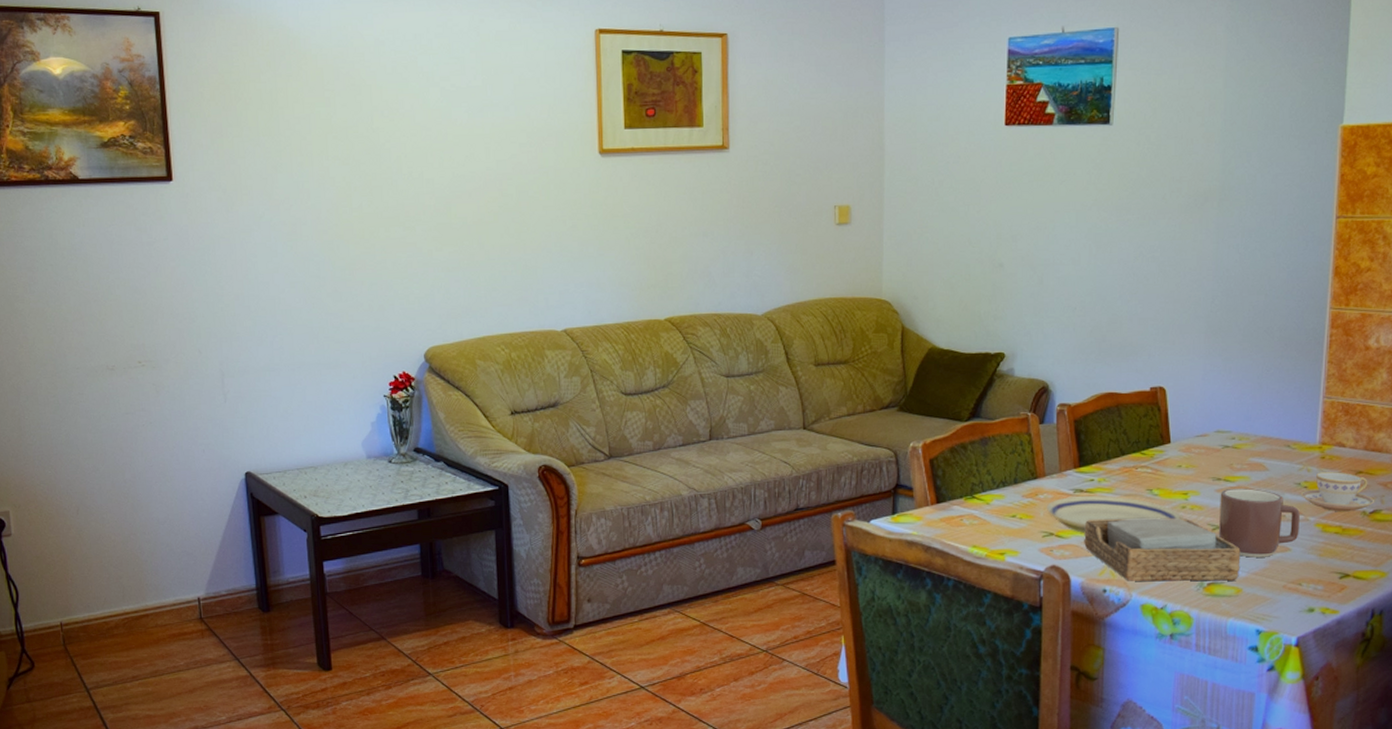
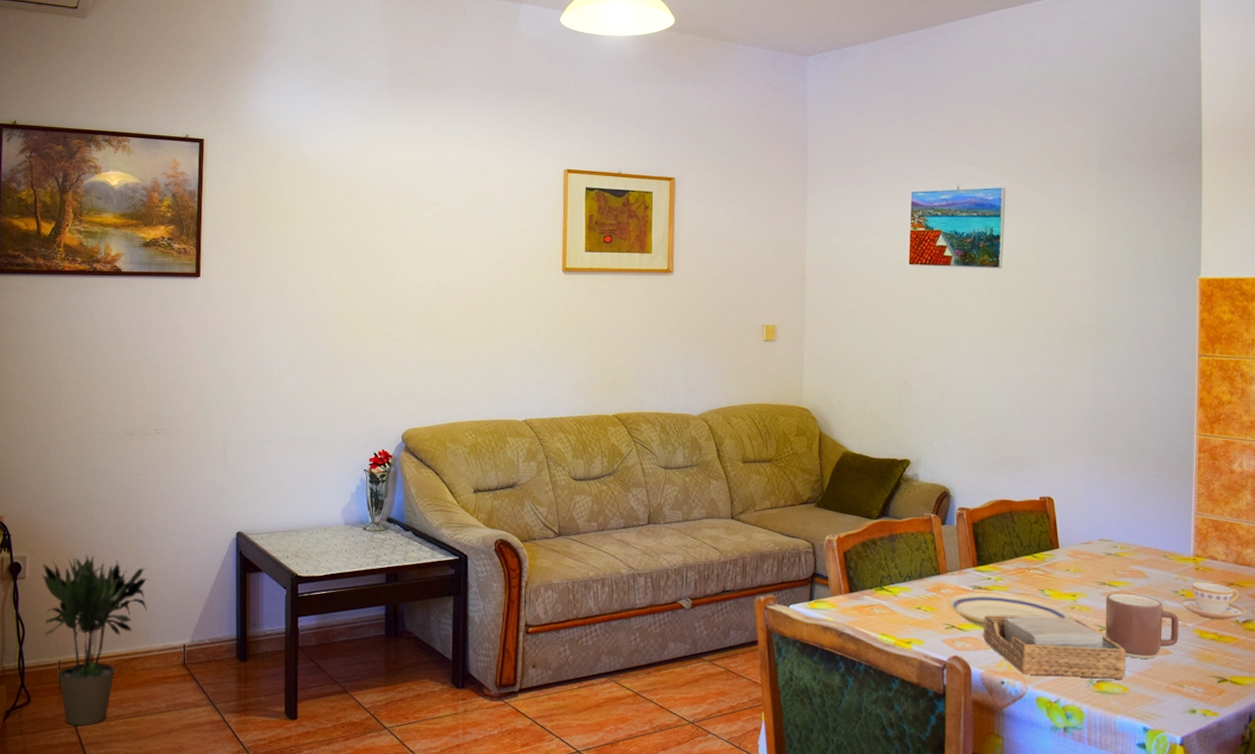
potted plant: none [29,506,153,690] -> present [42,554,149,726]

